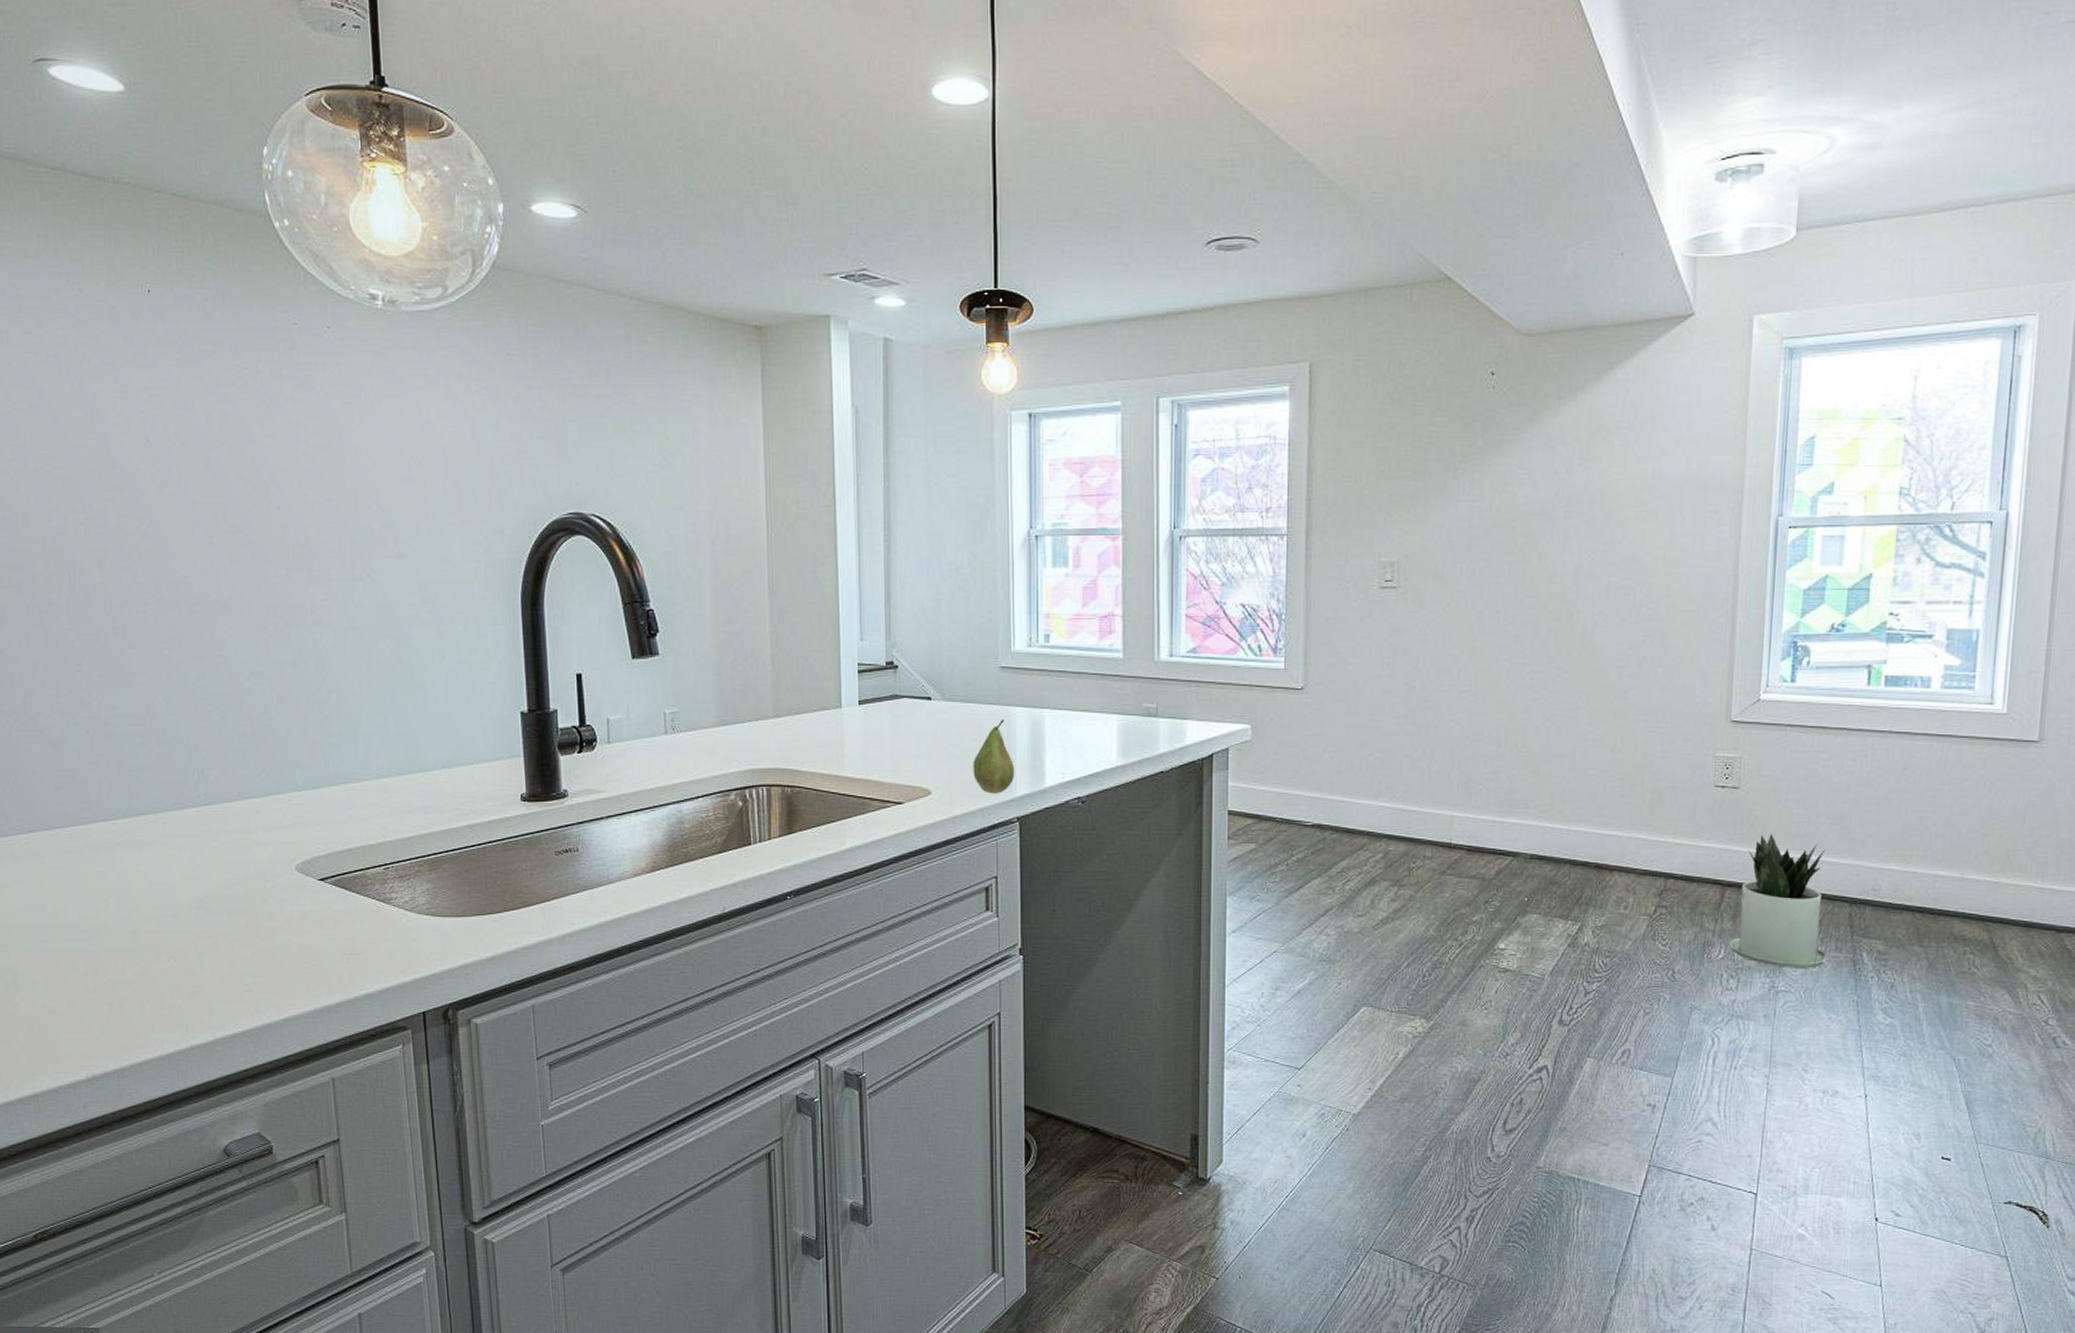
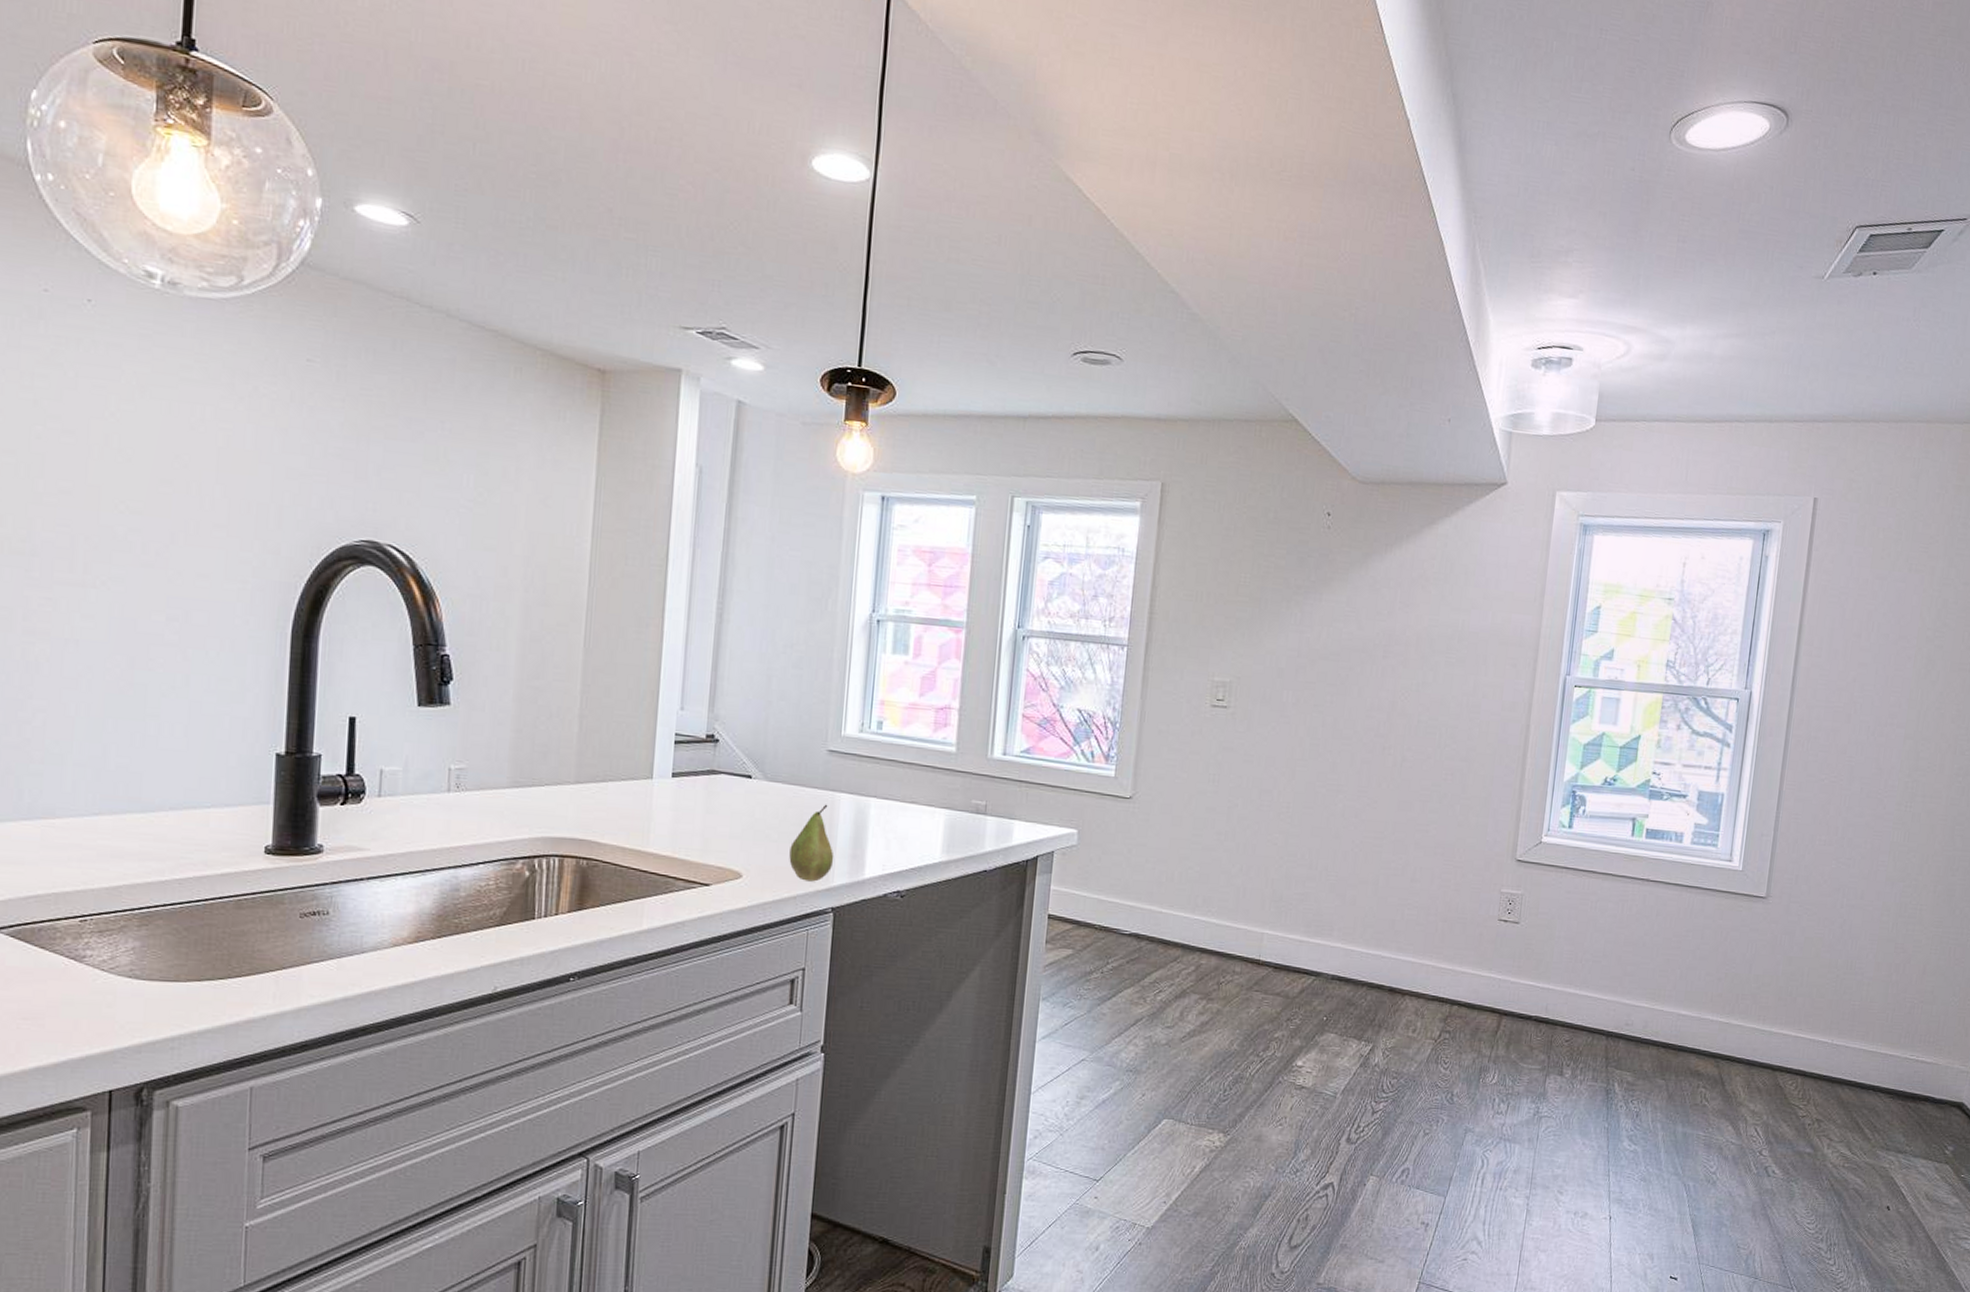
planter: present [1730,834,1827,968] -> none [1503,967,1589,1095]

